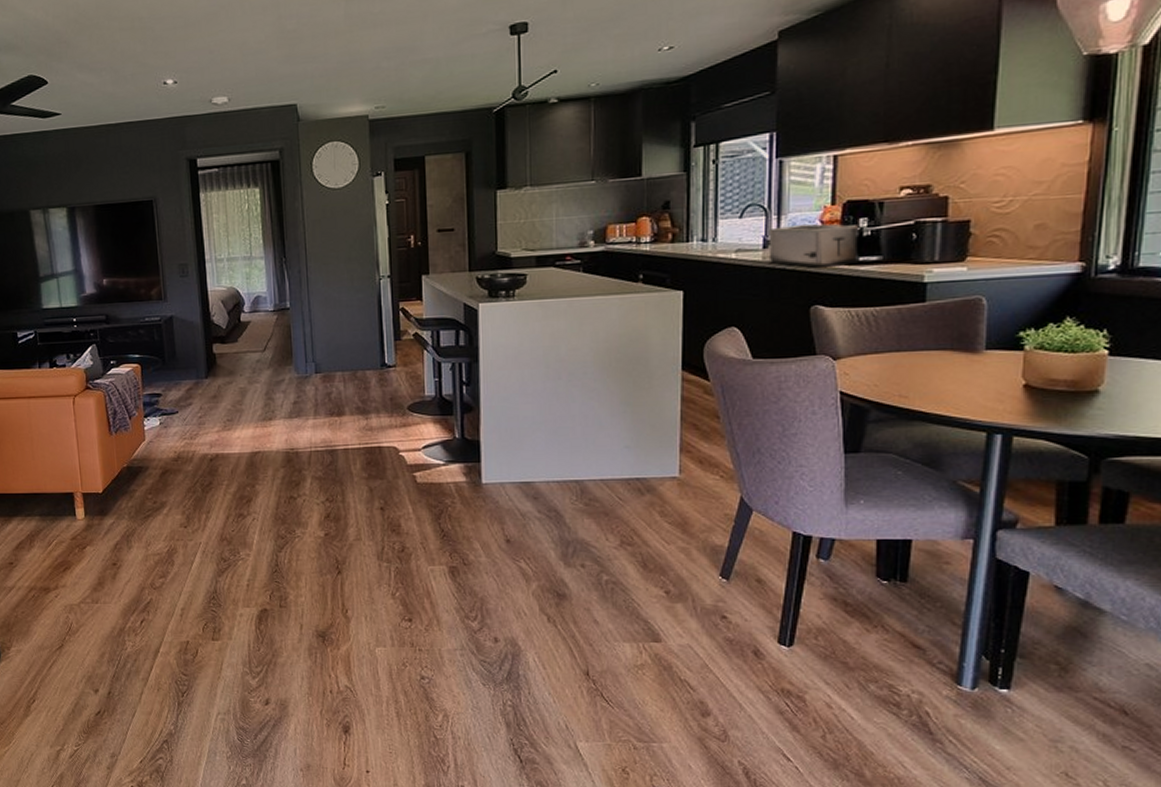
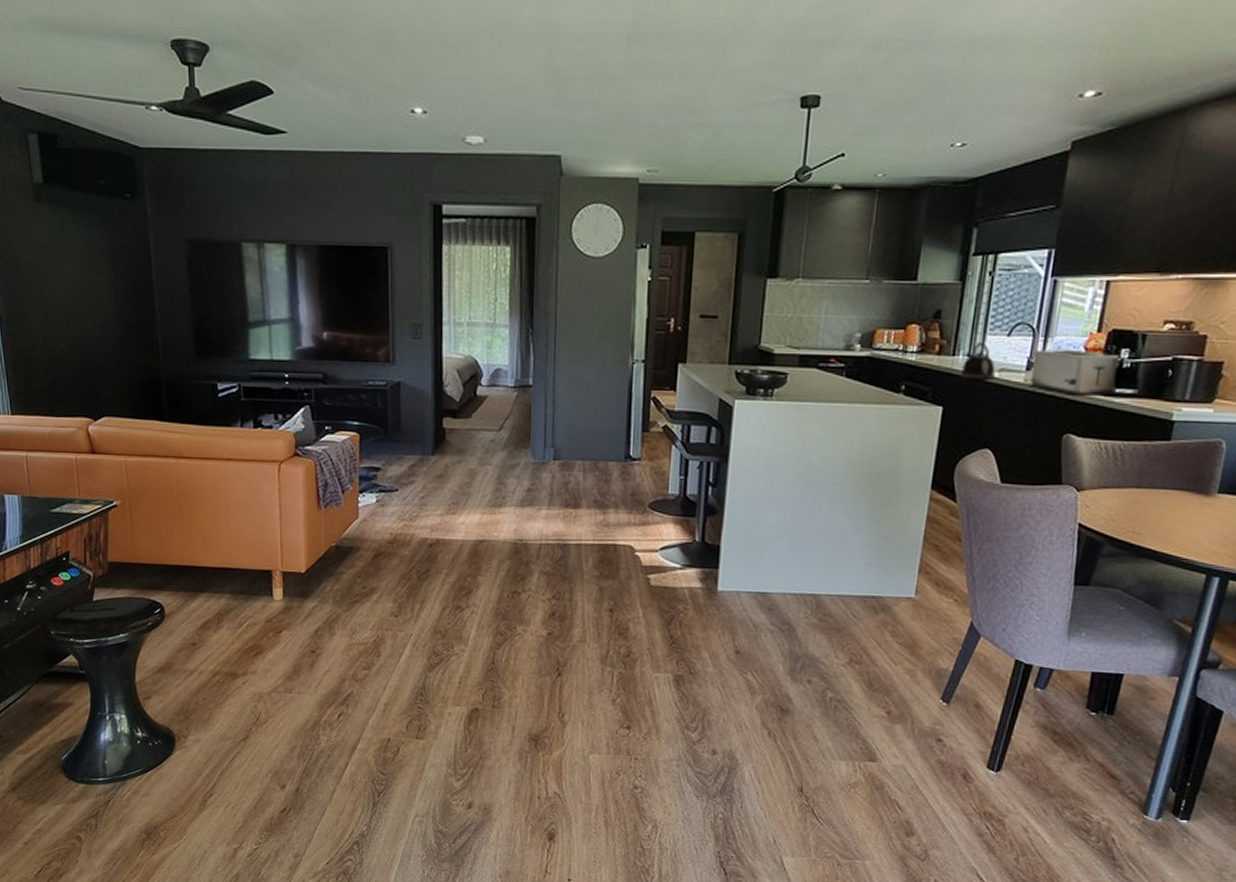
kettle: none [698,226,732,263] -> present [961,342,996,380]

